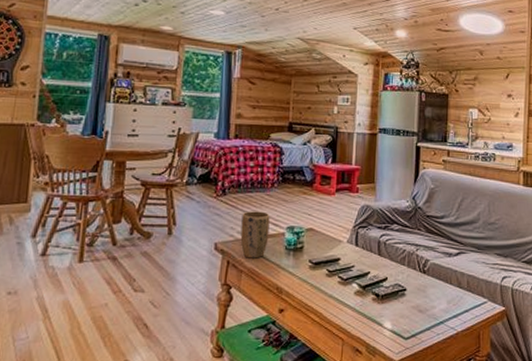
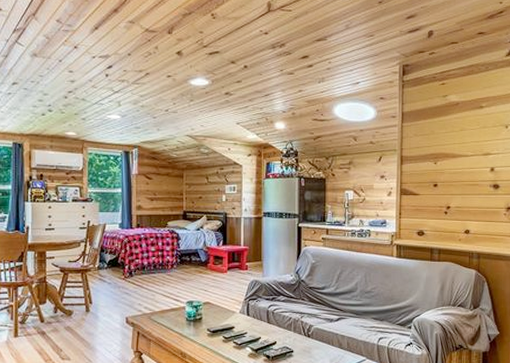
plant pot: present [240,211,270,259] -> none [147,289,172,329]

